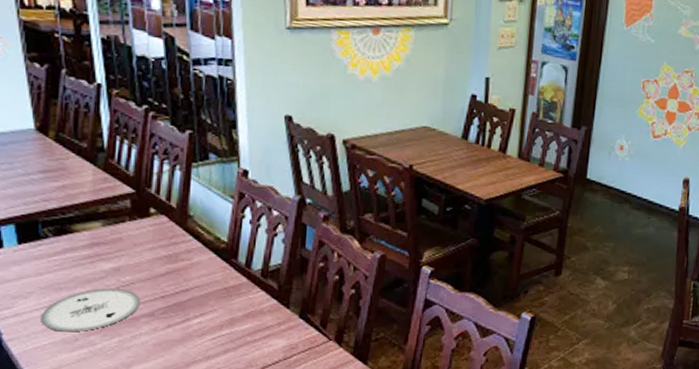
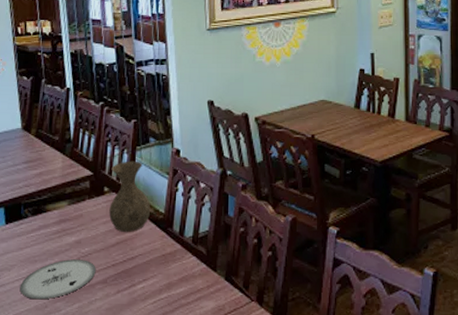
vase: none [157,179,211,262] -> present [109,161,151,233]

